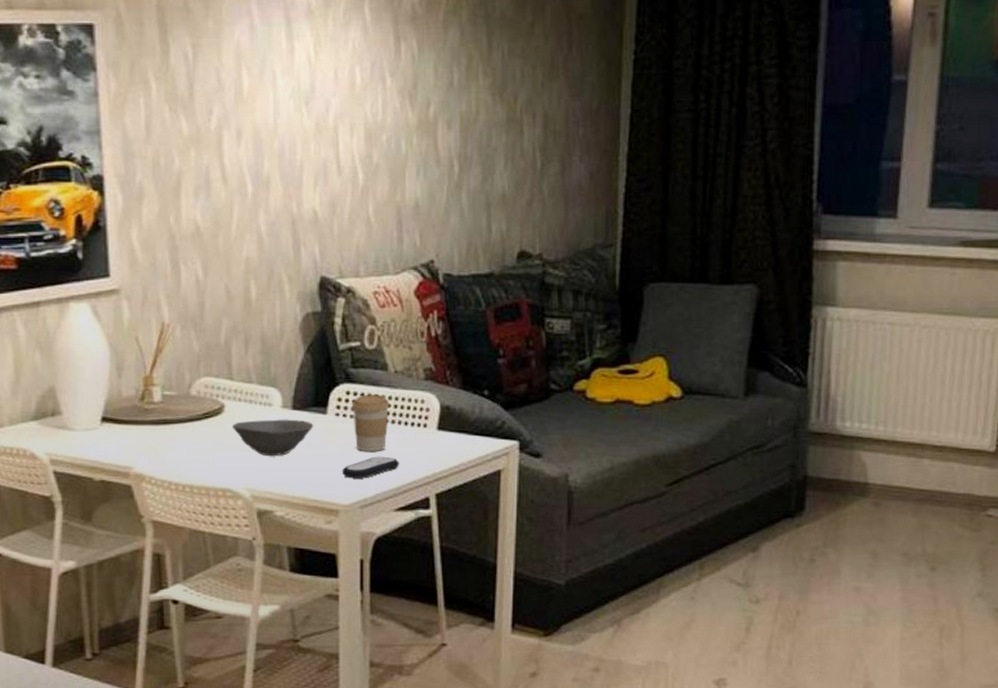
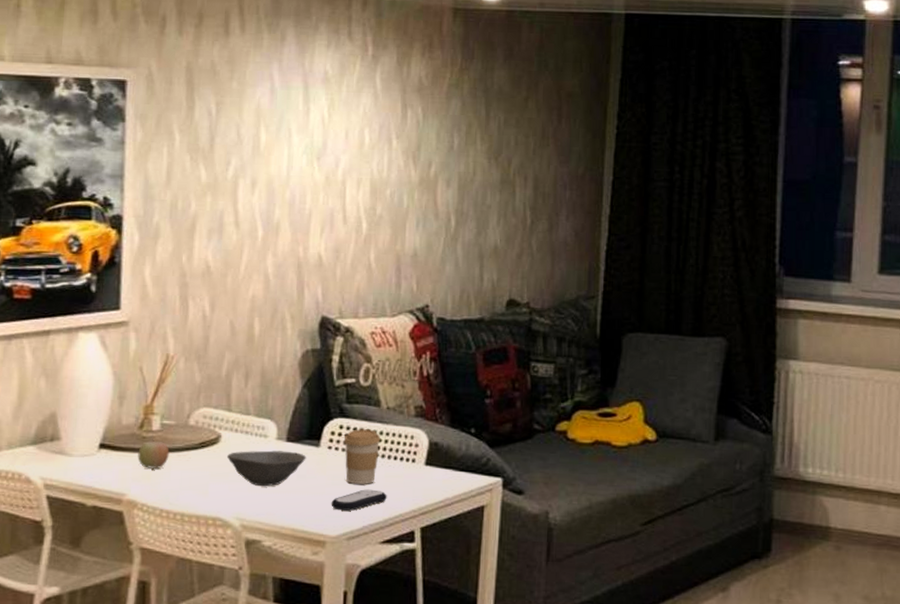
fruit: none [141,408,173,442] -> present [137,437,170,470]

